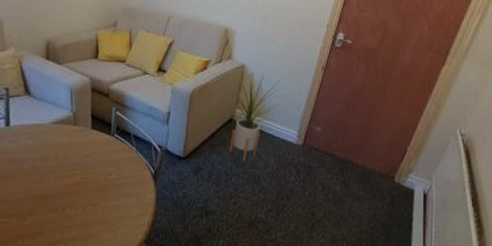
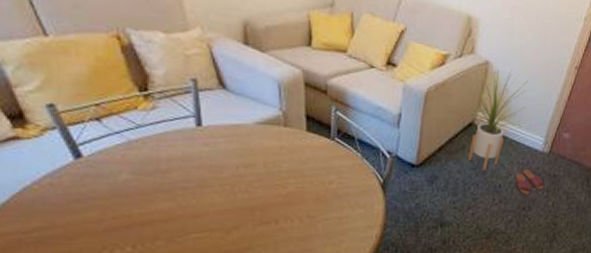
slippers: none [273,161,301,185] -> present [515,170,545,194]

